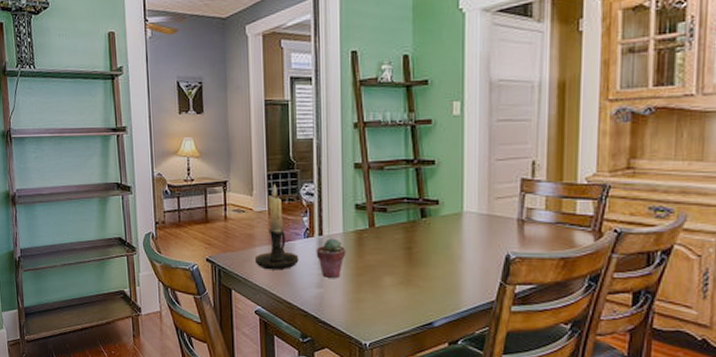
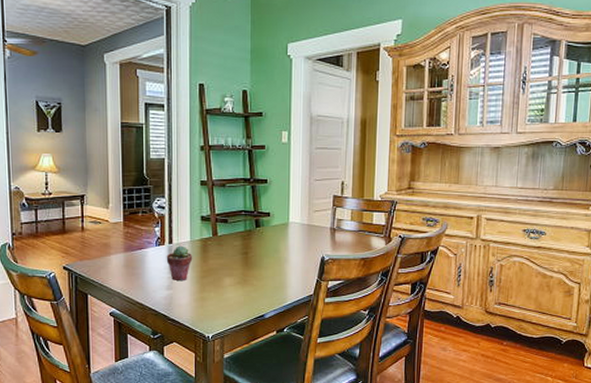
candle holder: present [254,184,299,270] -> none [110,198,151,276]

